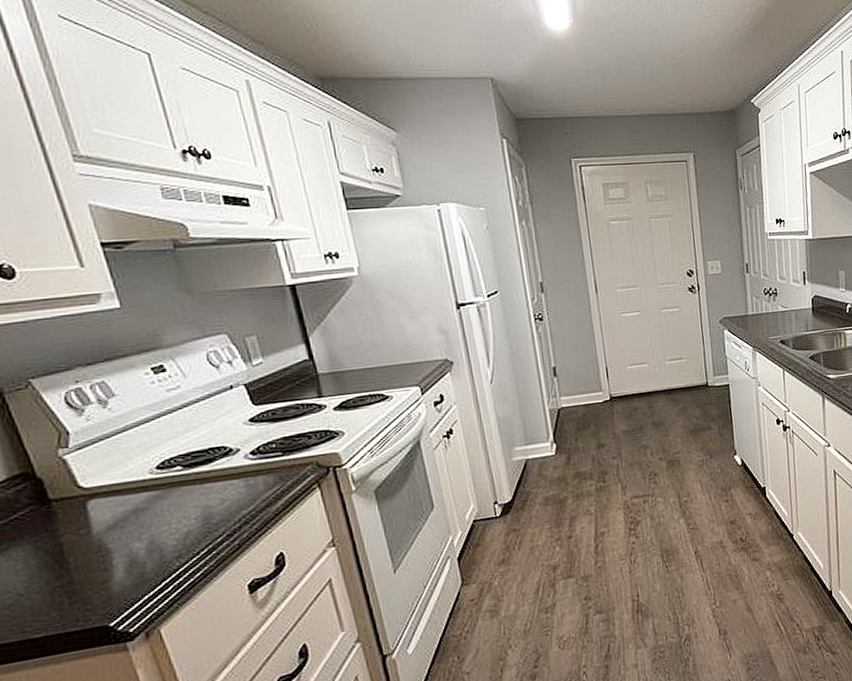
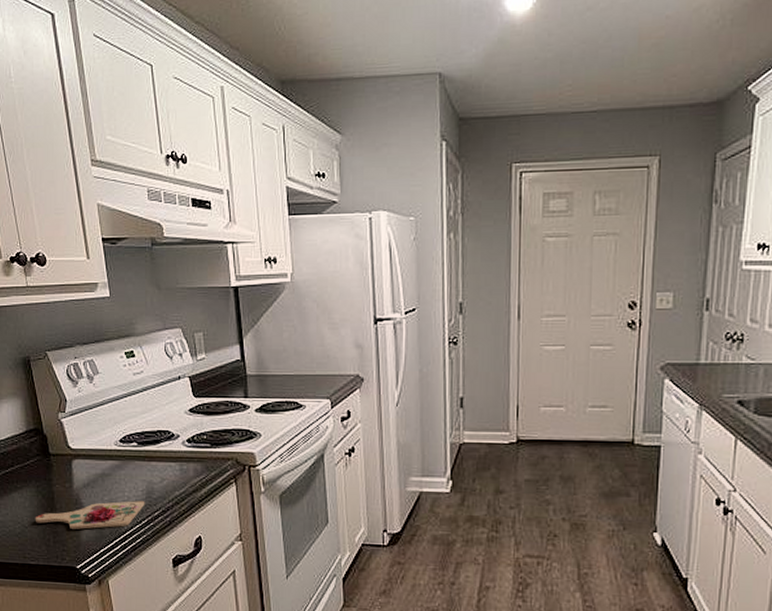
cutting board: none [35,529,202,587] -> present [35,501,145,529]

